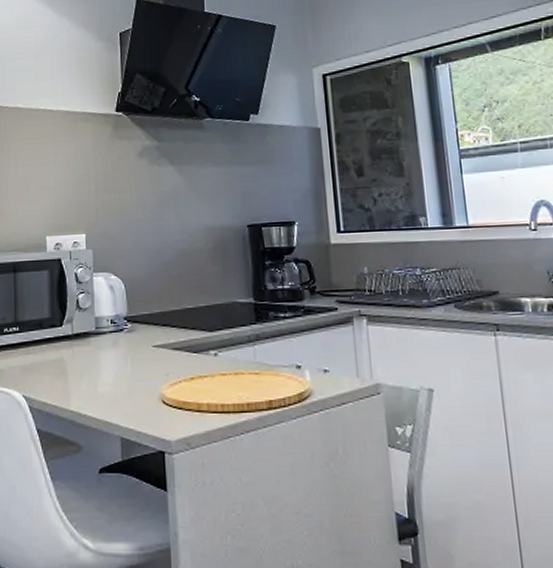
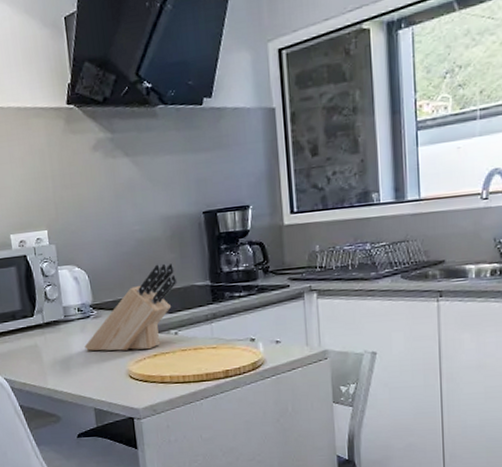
knife block: none [115,276,219,372] -> present [84,262,178,351]

